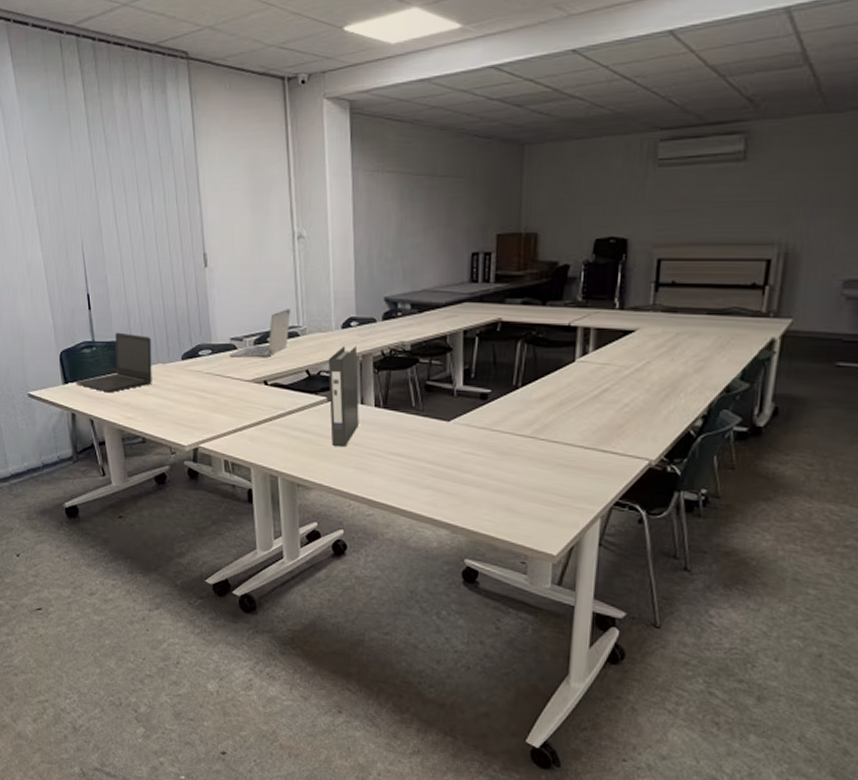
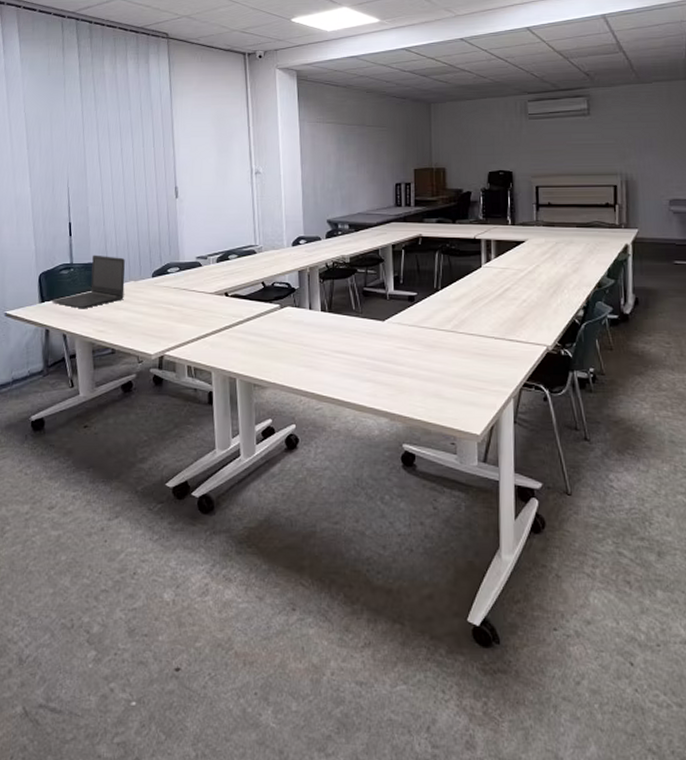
laptop: present [230,309,291,358] -> none [195,231,249,273]
binder: present [328,346,359,446] -> none [280,260,308,347]

